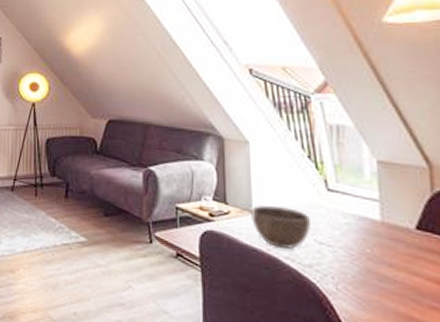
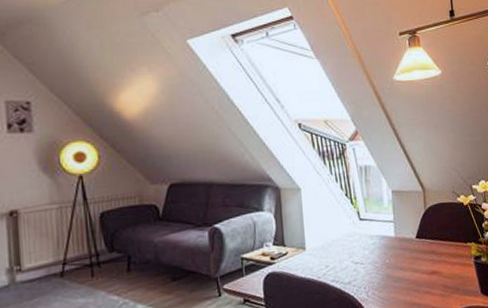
bowl: present [251,204,310,249] -> none [304,238,349,274]

